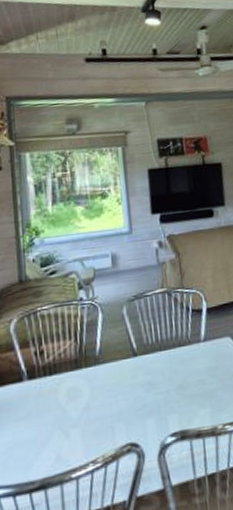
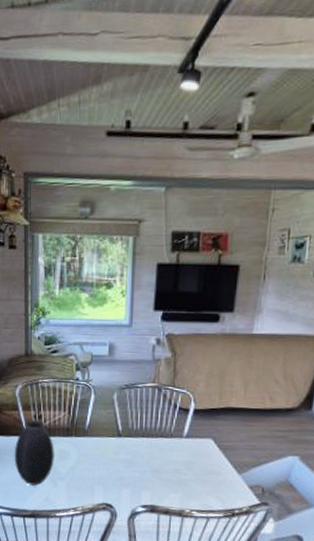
vase: none [12,357,64,445] -> present [14,420,56,486]

